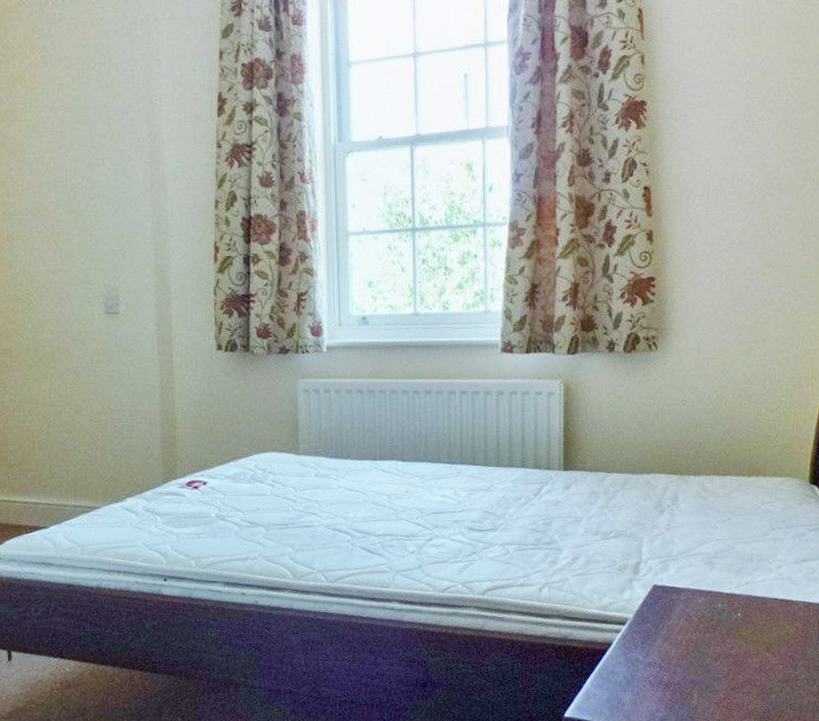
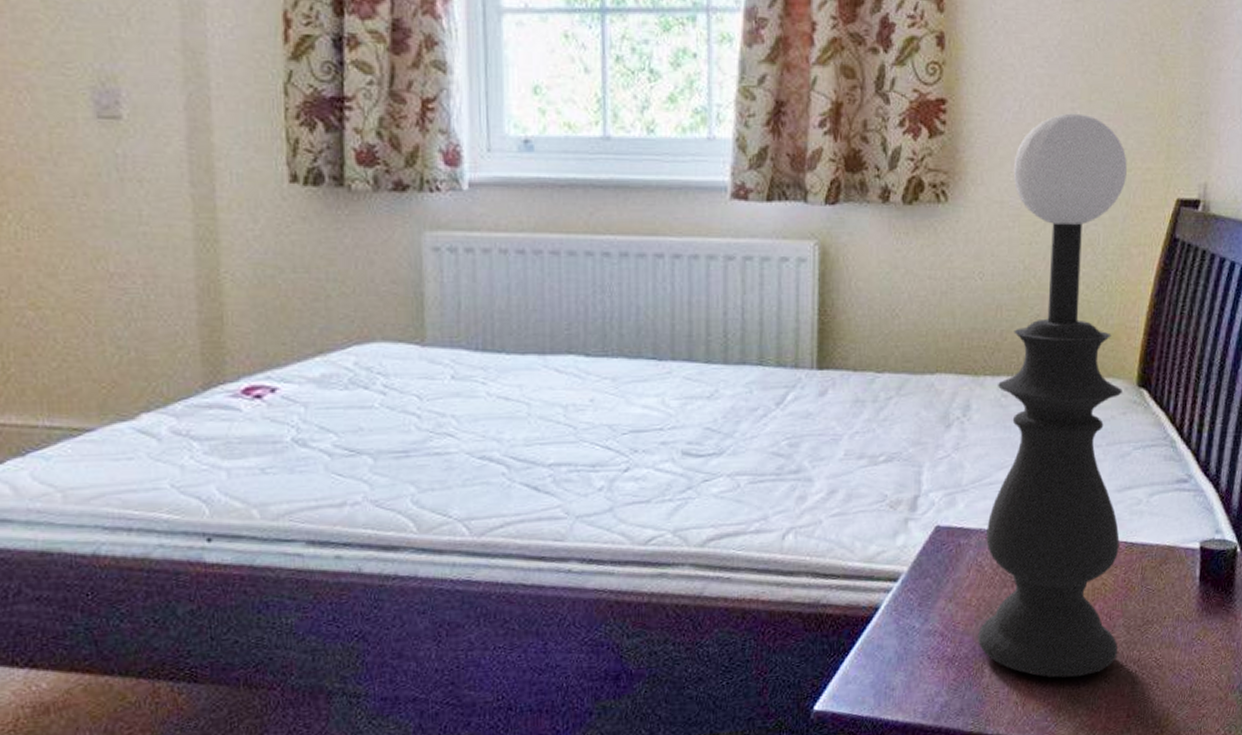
table lamp: none [688,283,801,704] -> present [978,113,1127,678]

